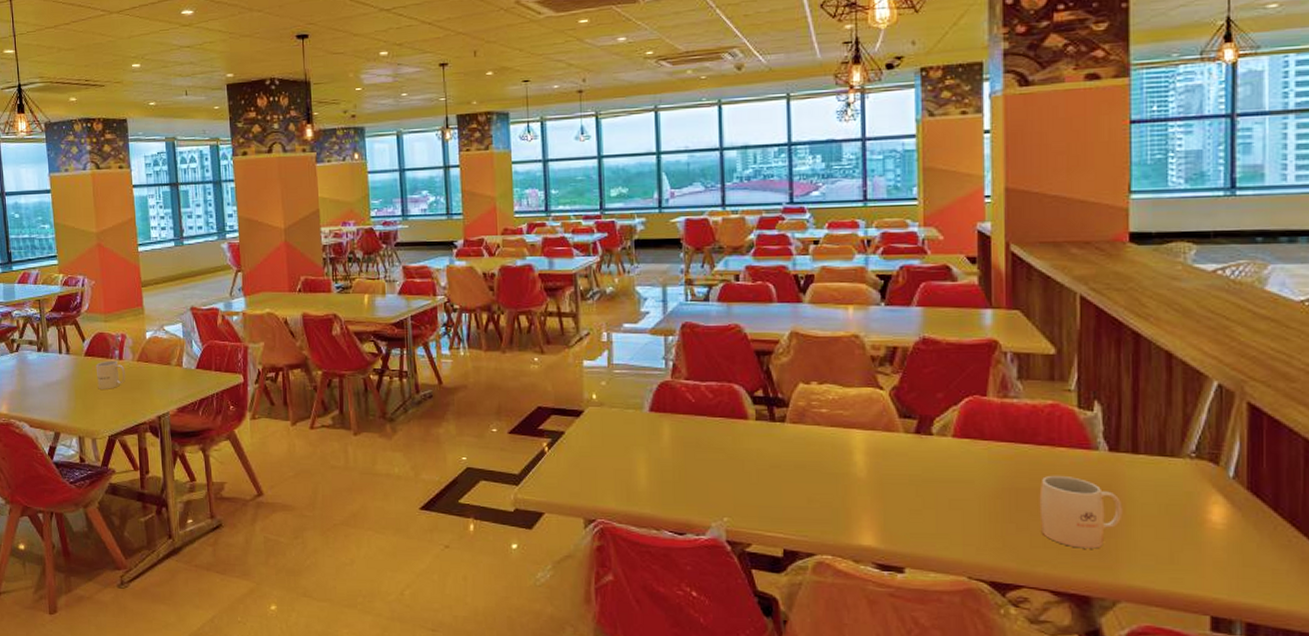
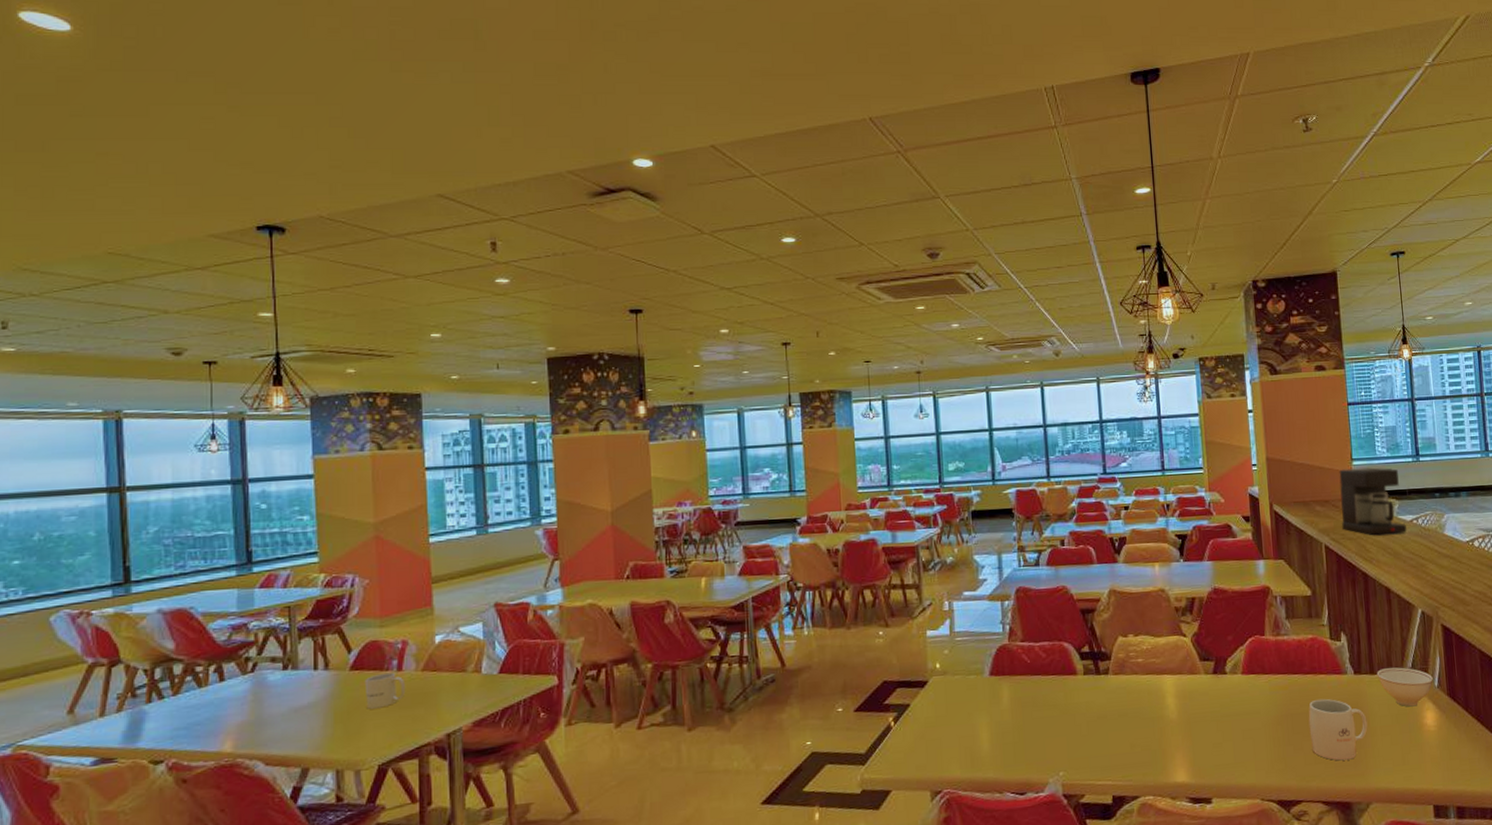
coffee maker: none [1108,202,1205,288] -> present [1339,467,1407,536]
bowl: none [1141,449,1227,498] -> present [1376,667,1433,707]

